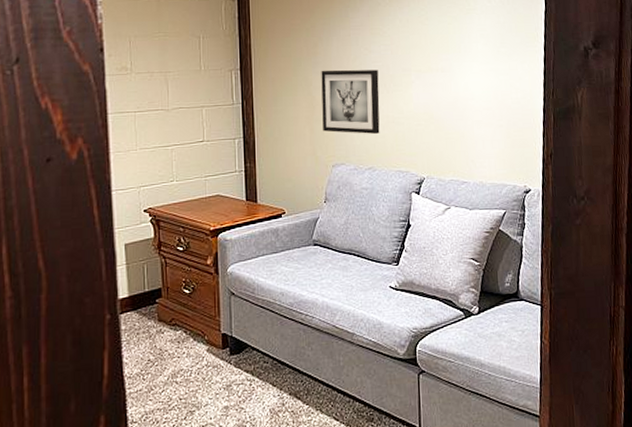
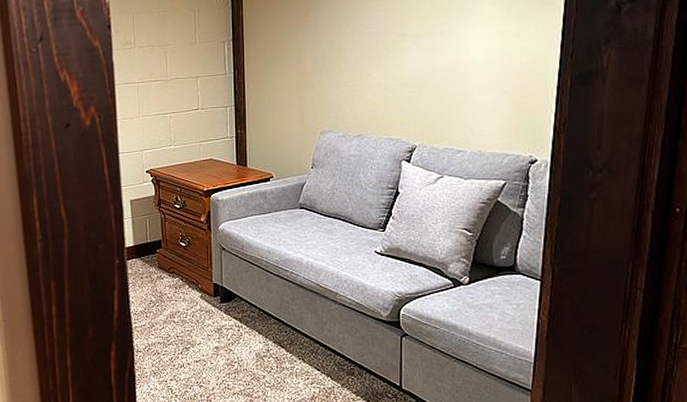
wall art: present [321,70,380,134] -> none [311,36,371,102]

